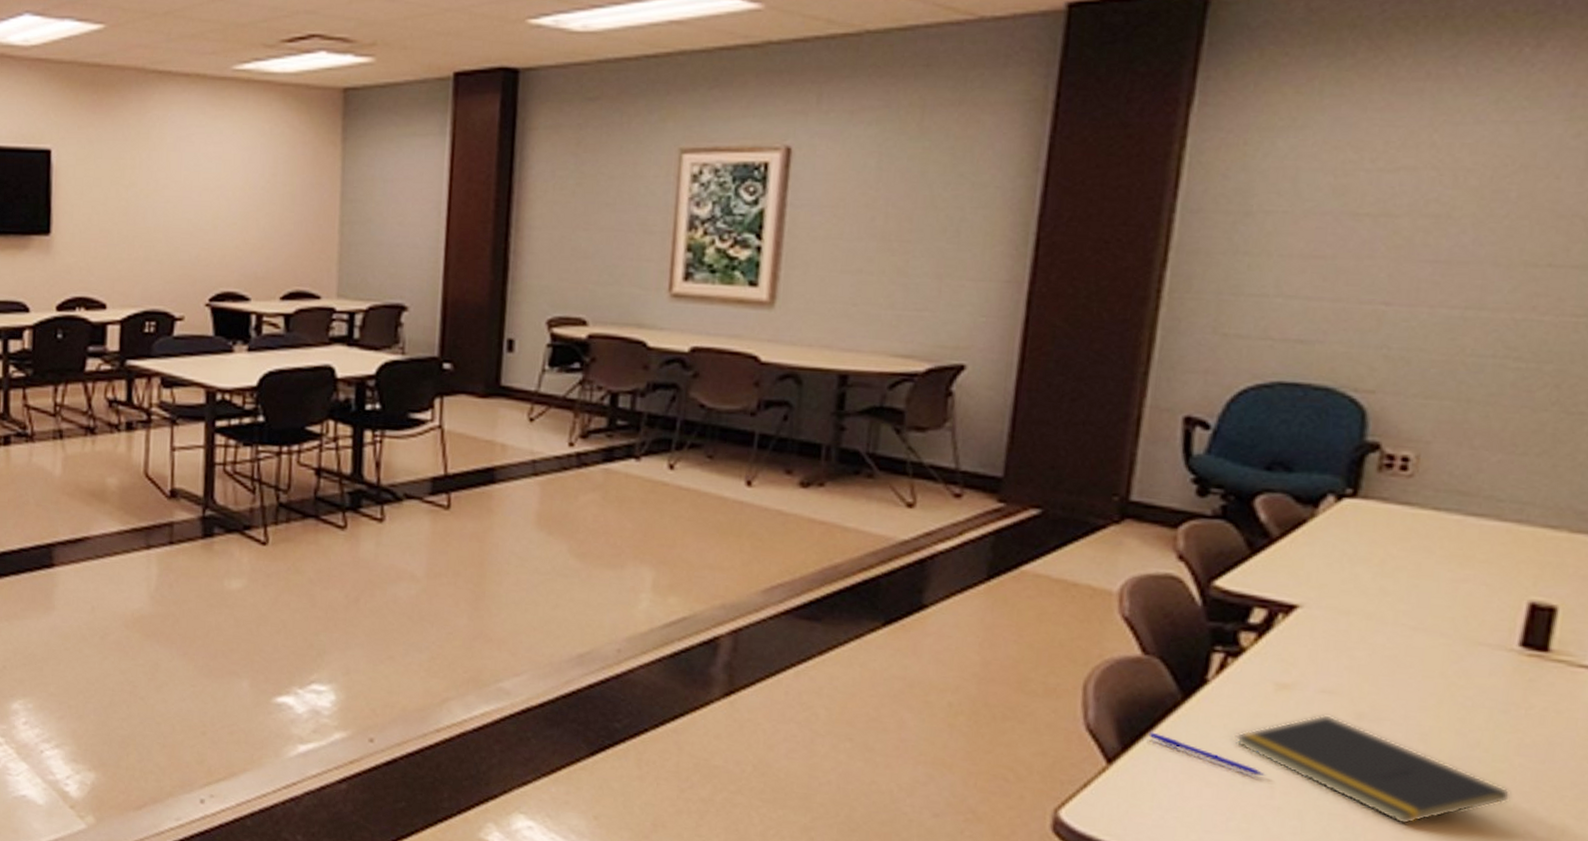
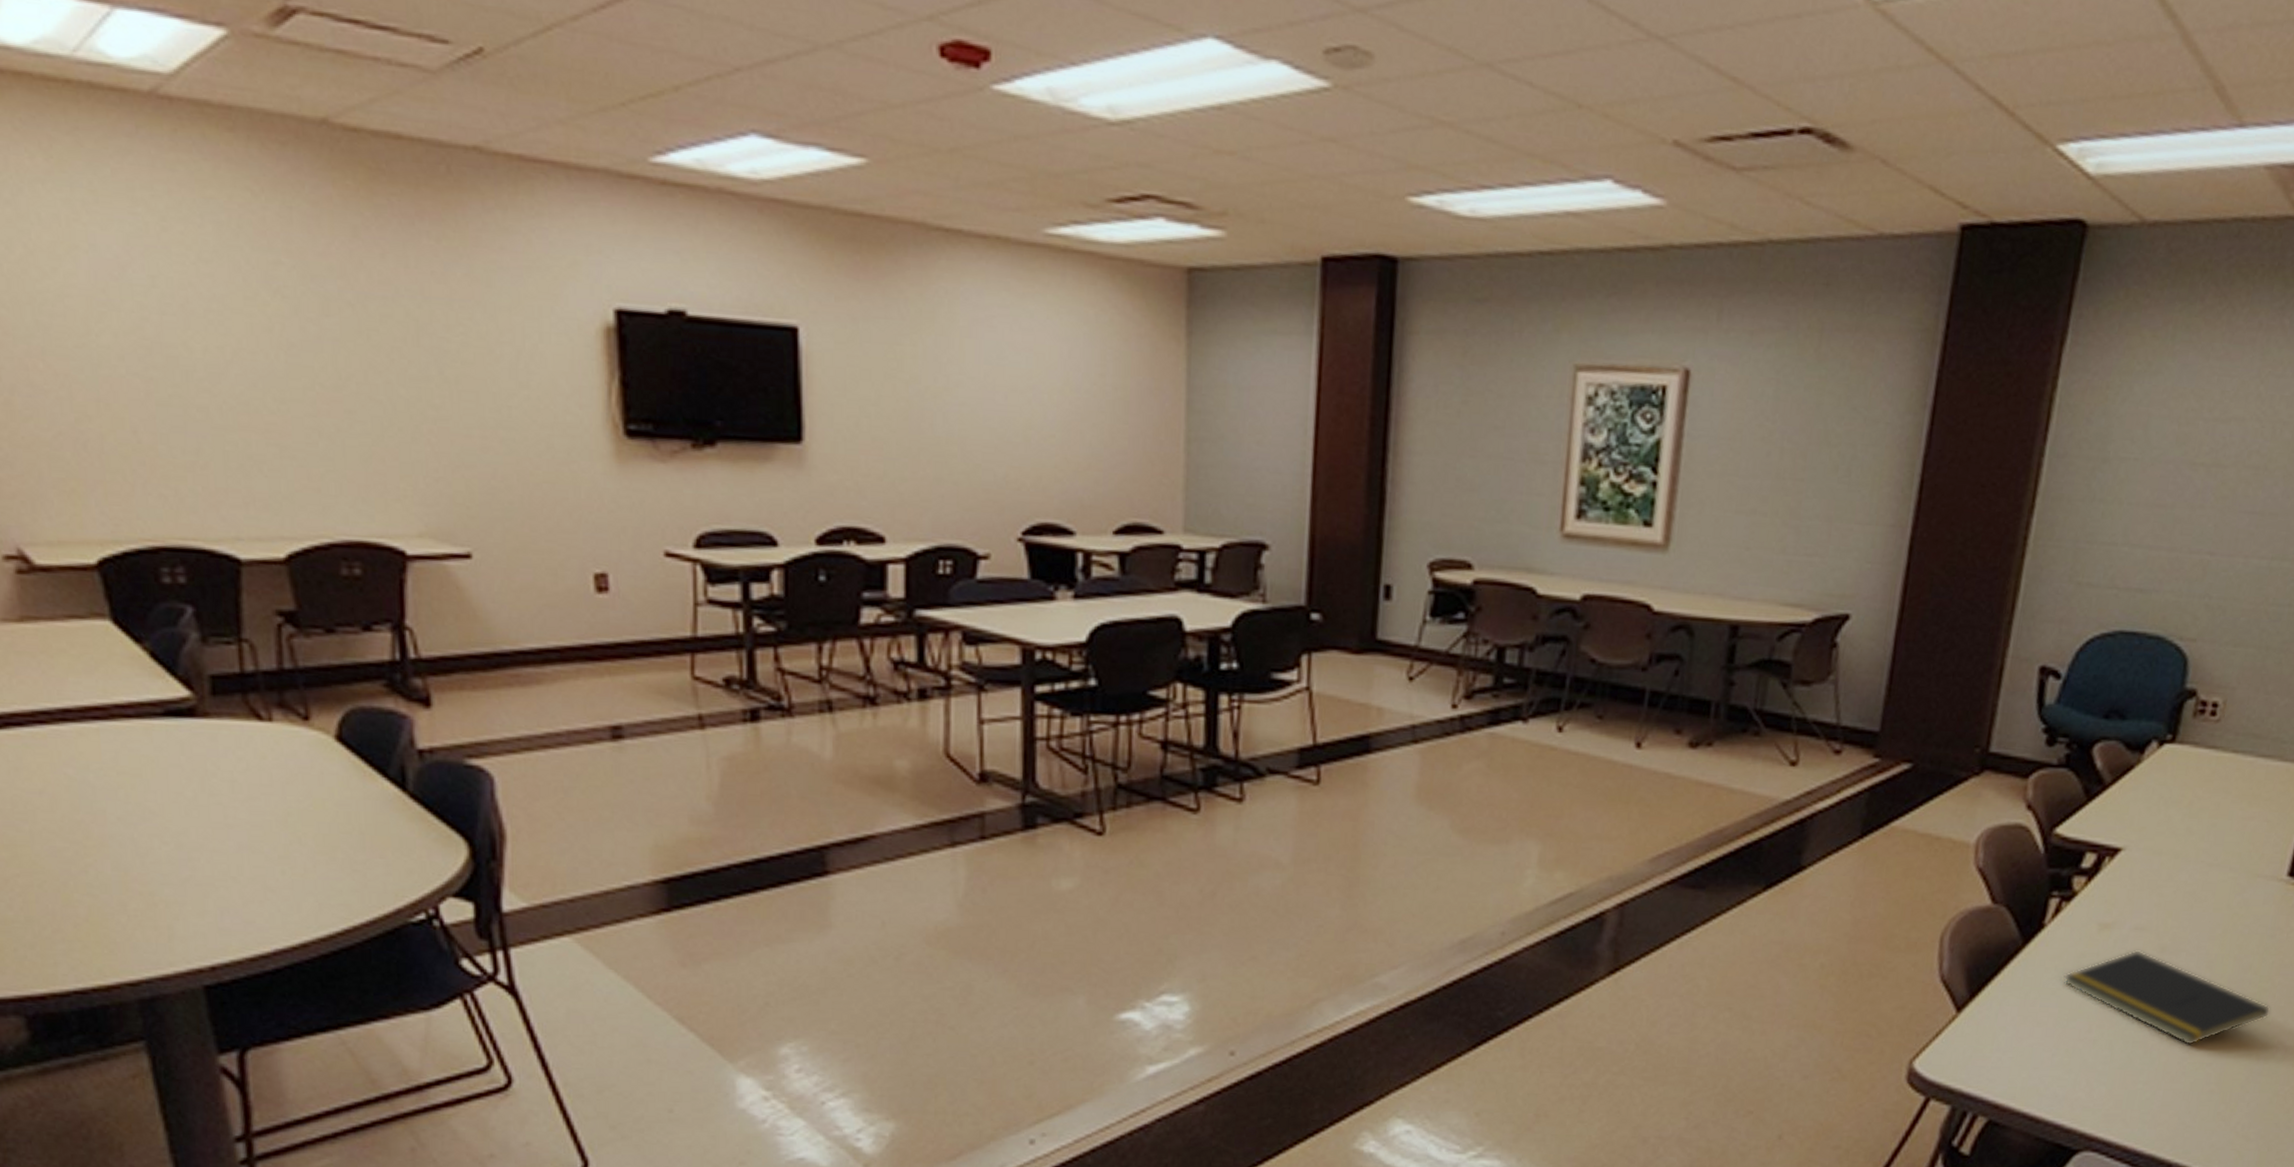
pen: present [1148,732,1265,776] -> none [1993,978,2086,1012]

